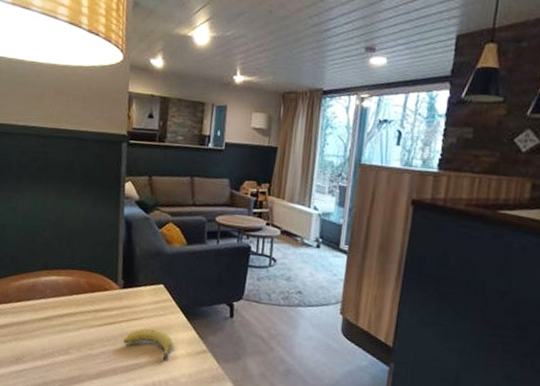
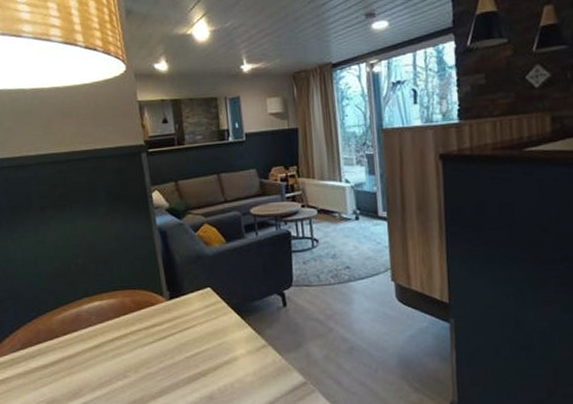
fruit: present [123,328,173,361] -> none [180,334,231,364]

